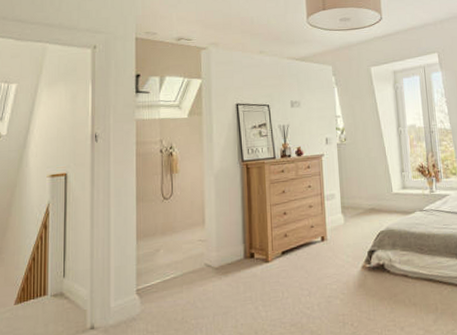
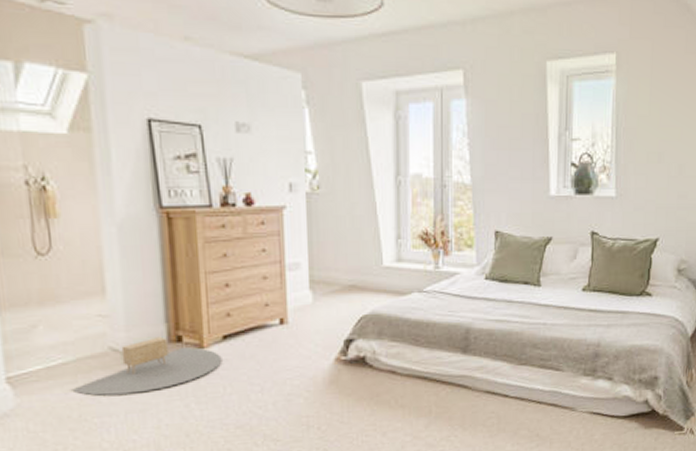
dresser: none [177,254,280,302] -> present [70,336,221,396]

